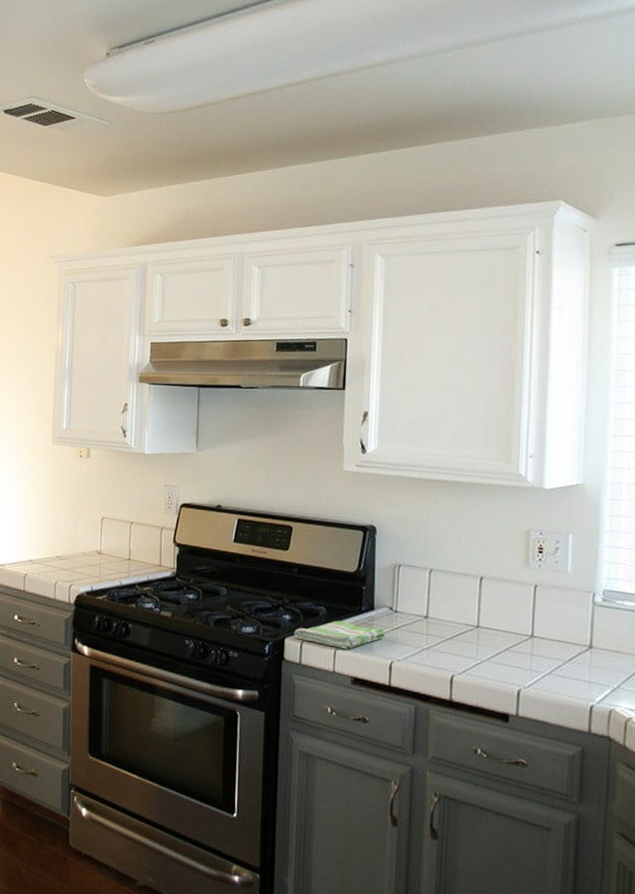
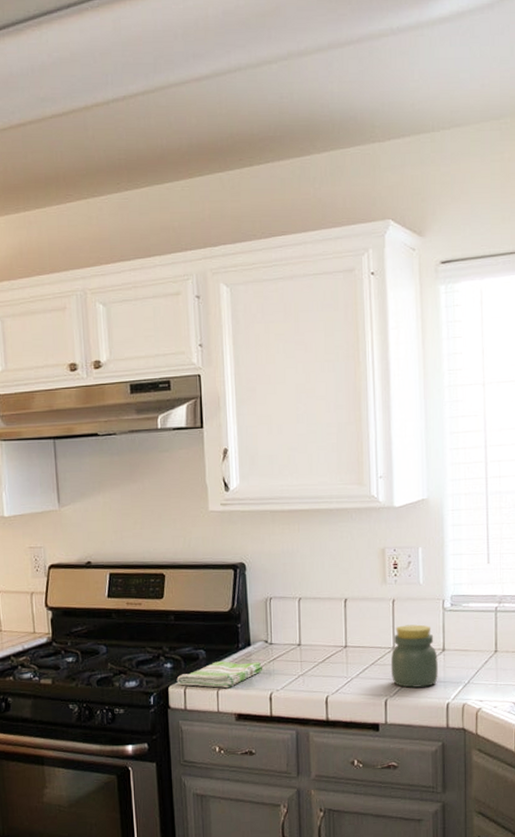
jar: none [527,613,583,684] -> present [391,624,438,688]

